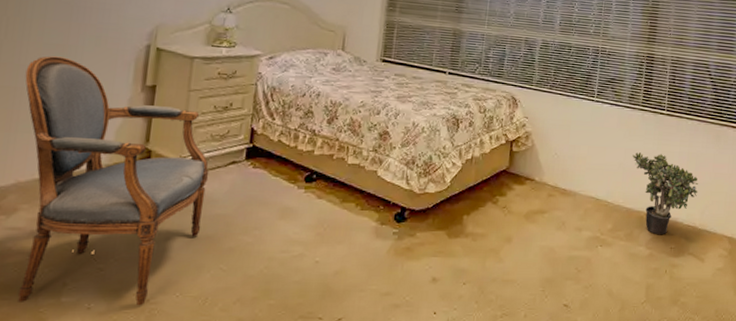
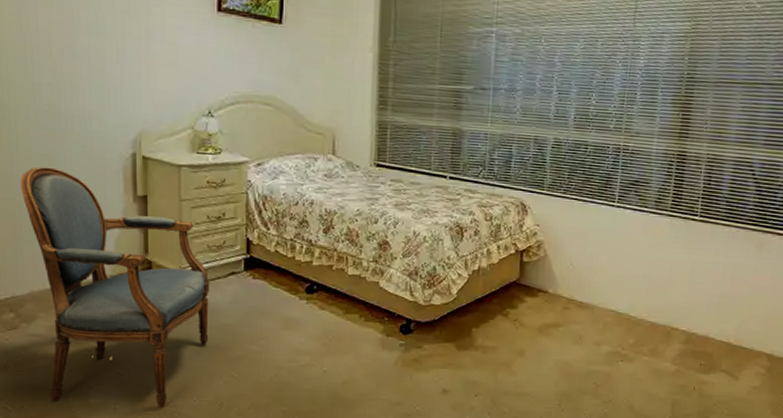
potted plant: present [632,152,699,235] -> none [658,263,736,351]

